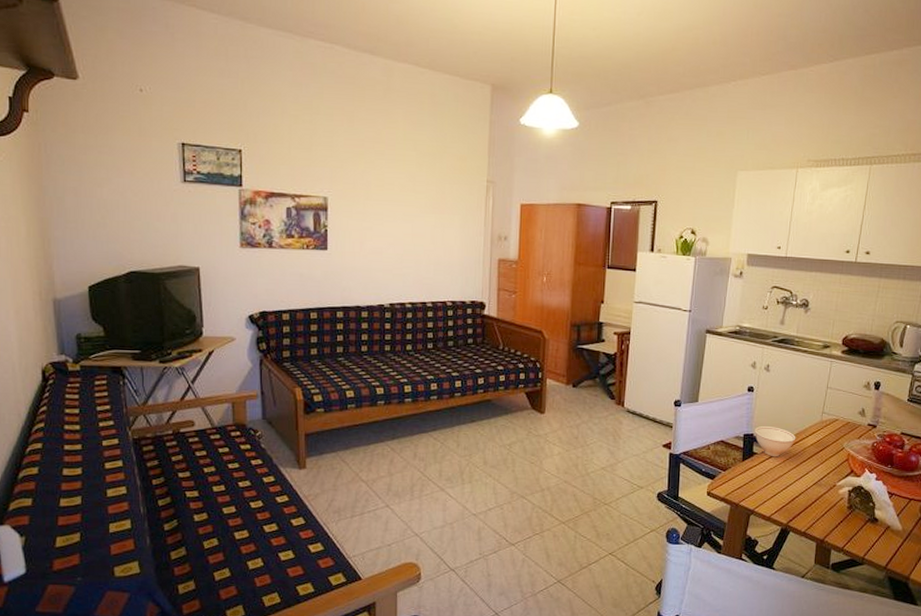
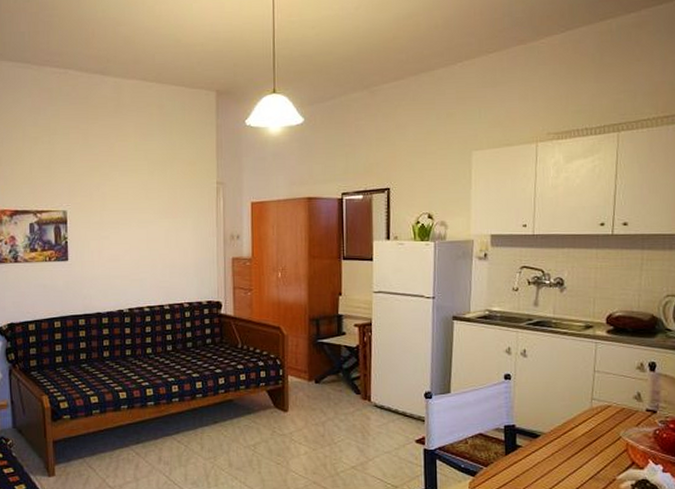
bowl: present [754,425,796,457] -> none [516,415,564,450]

